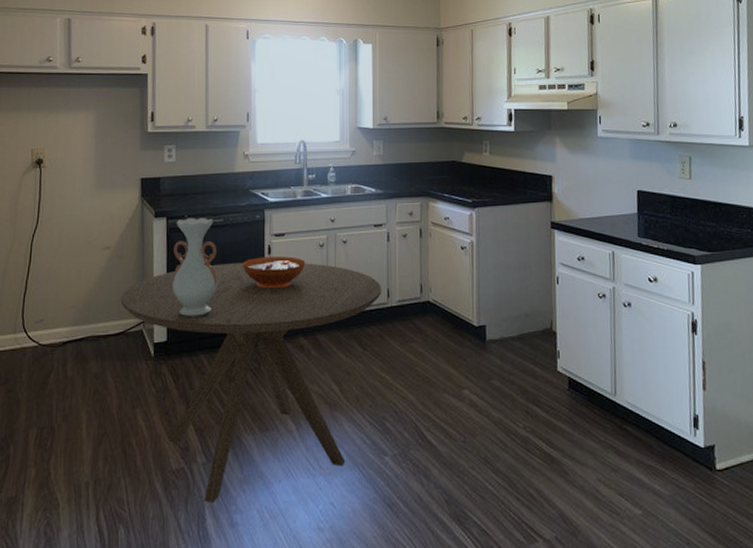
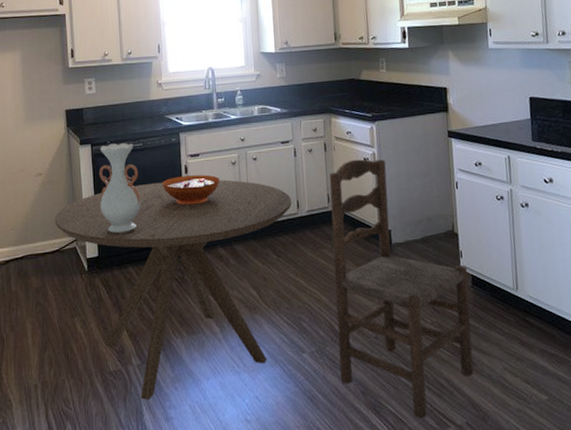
dining chair: none [423,247,566,532] -> present [329,159,474,419]

